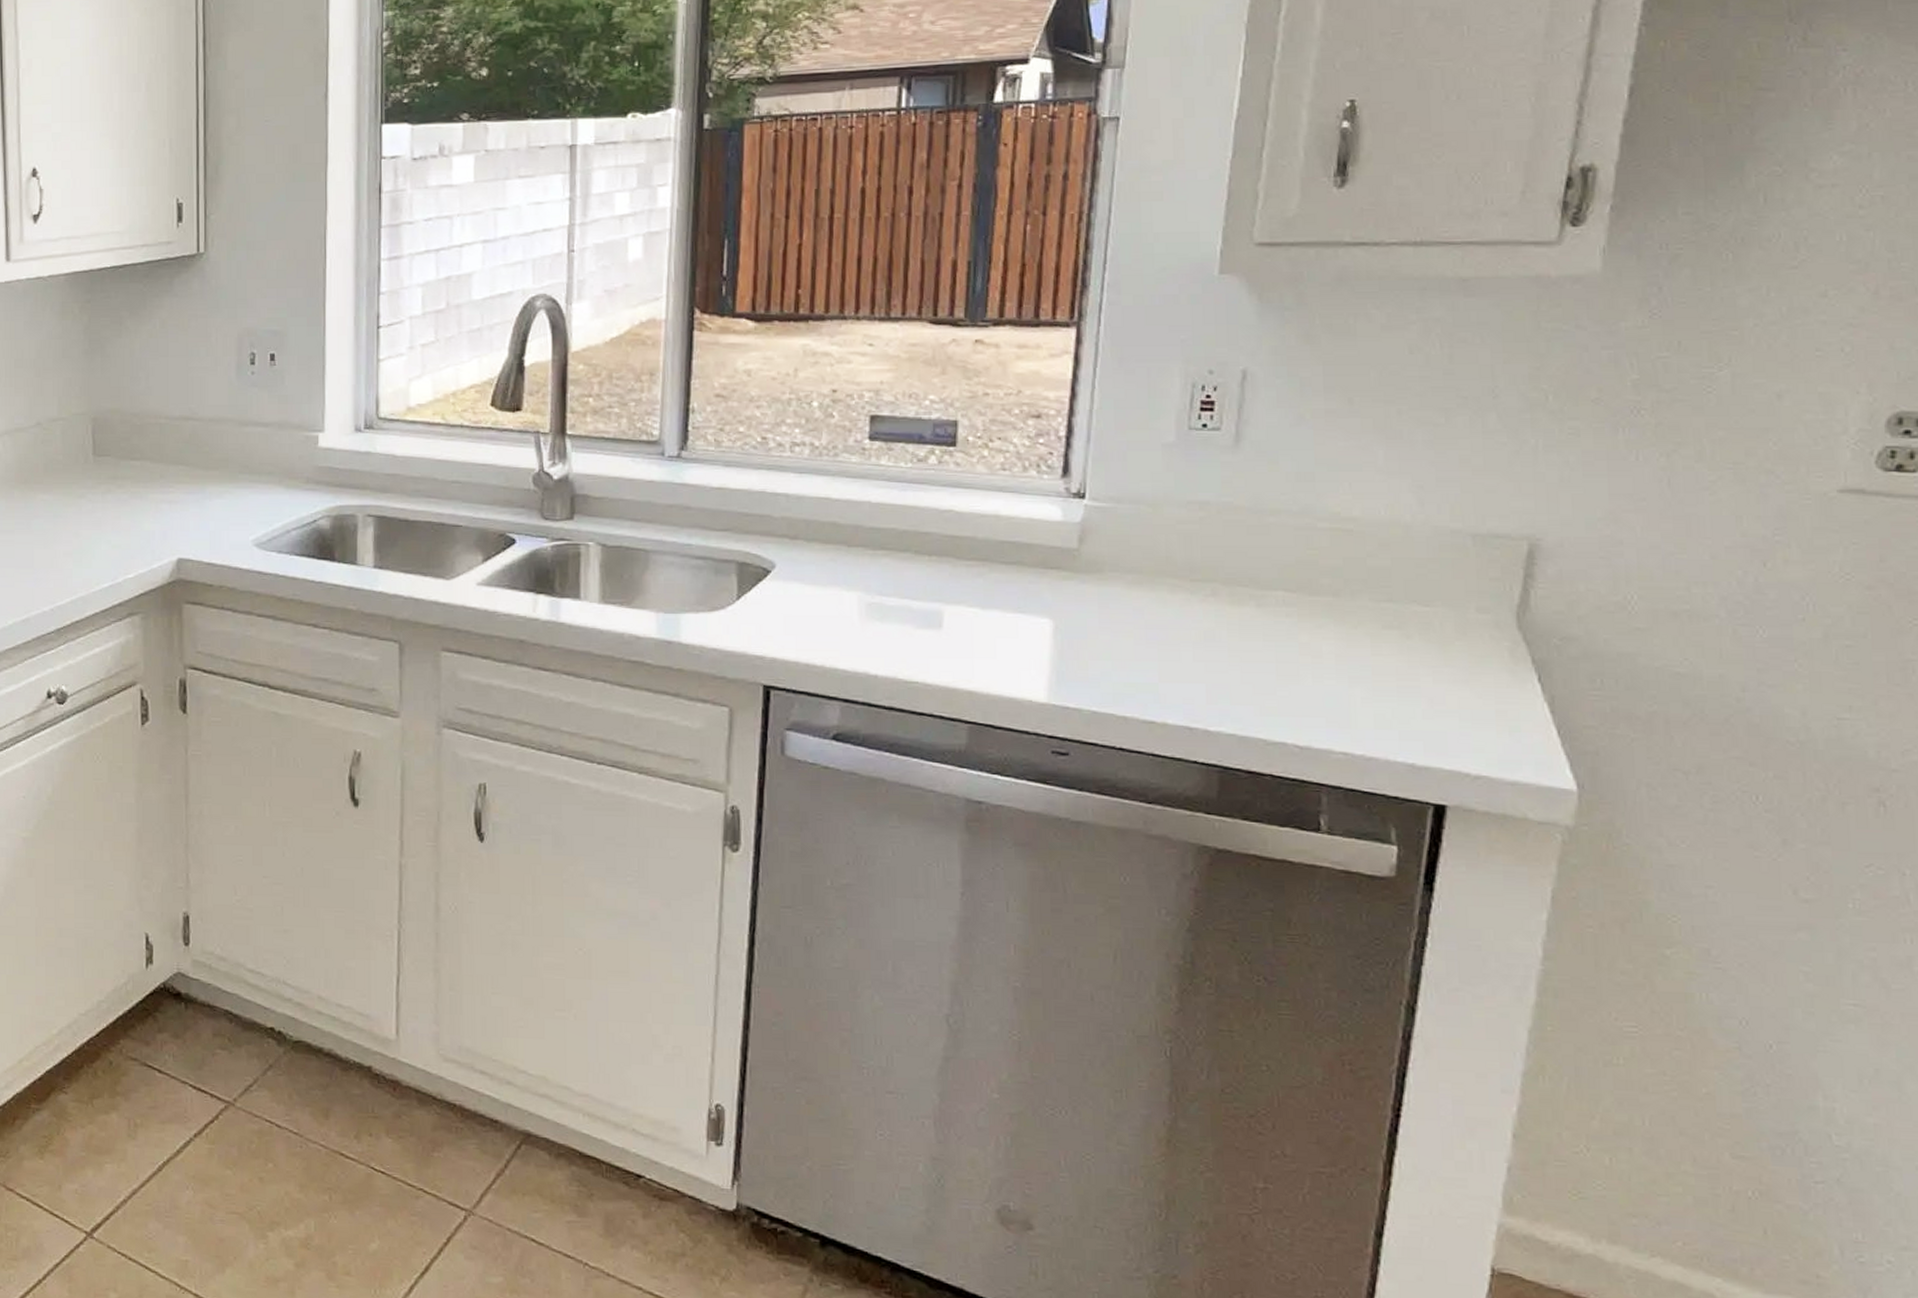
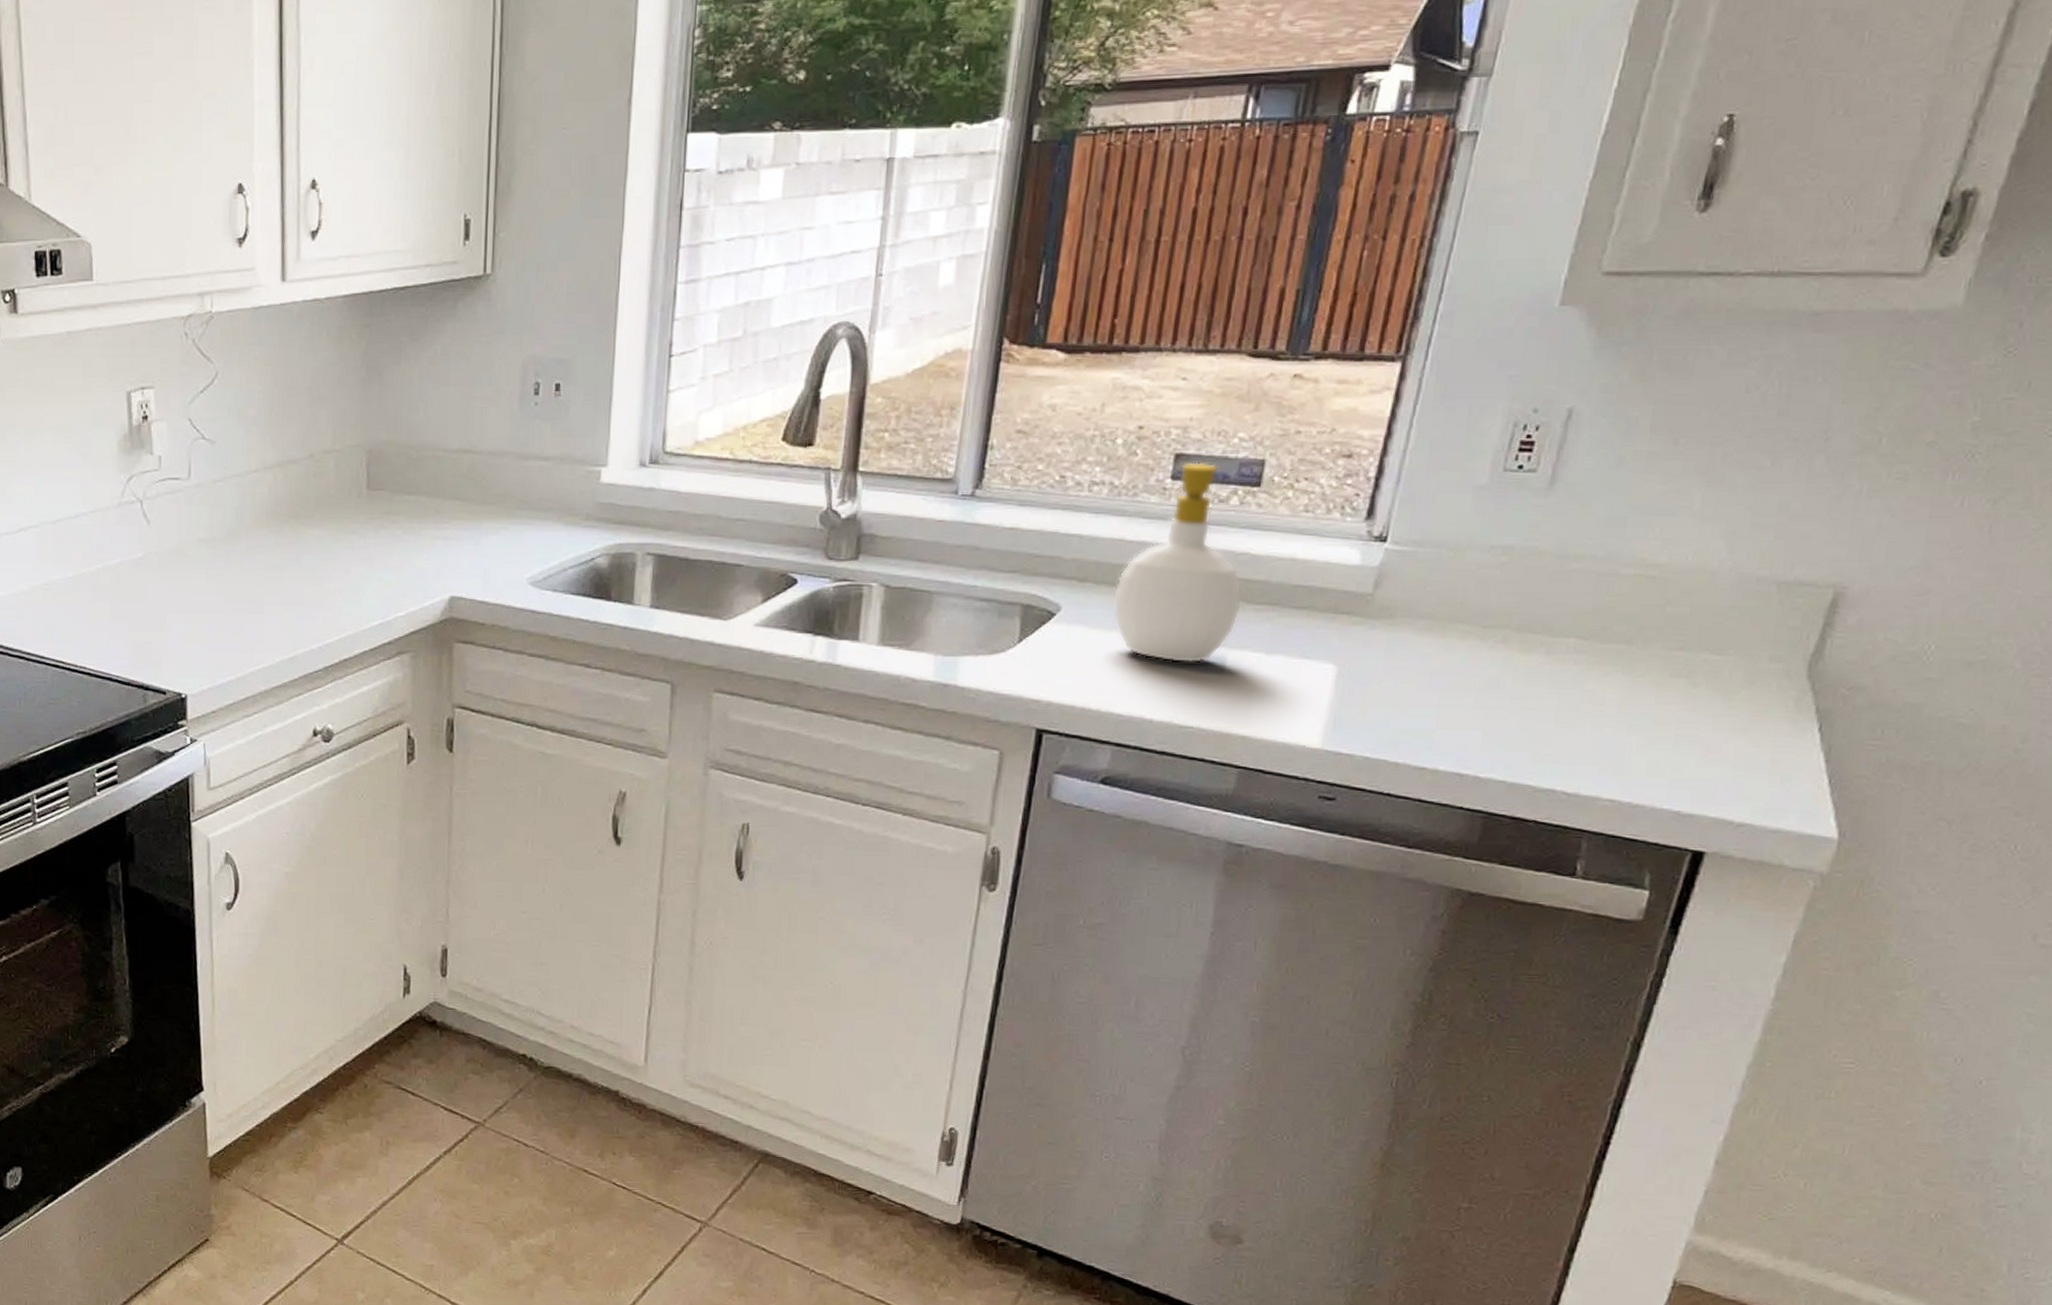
soap bottle: none [826,423,951,619] -> present [1112,462,1243,664]

